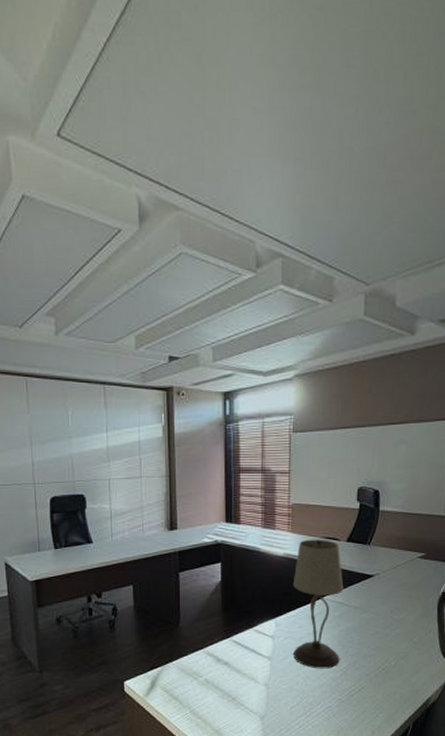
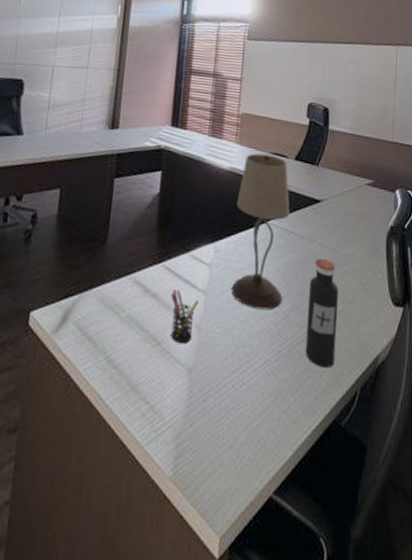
pen holder: none [240,658,265,698] -> present [171,290,199,344]
water bottle: none [362,624,392,709] -> present [305,258,339,367]

